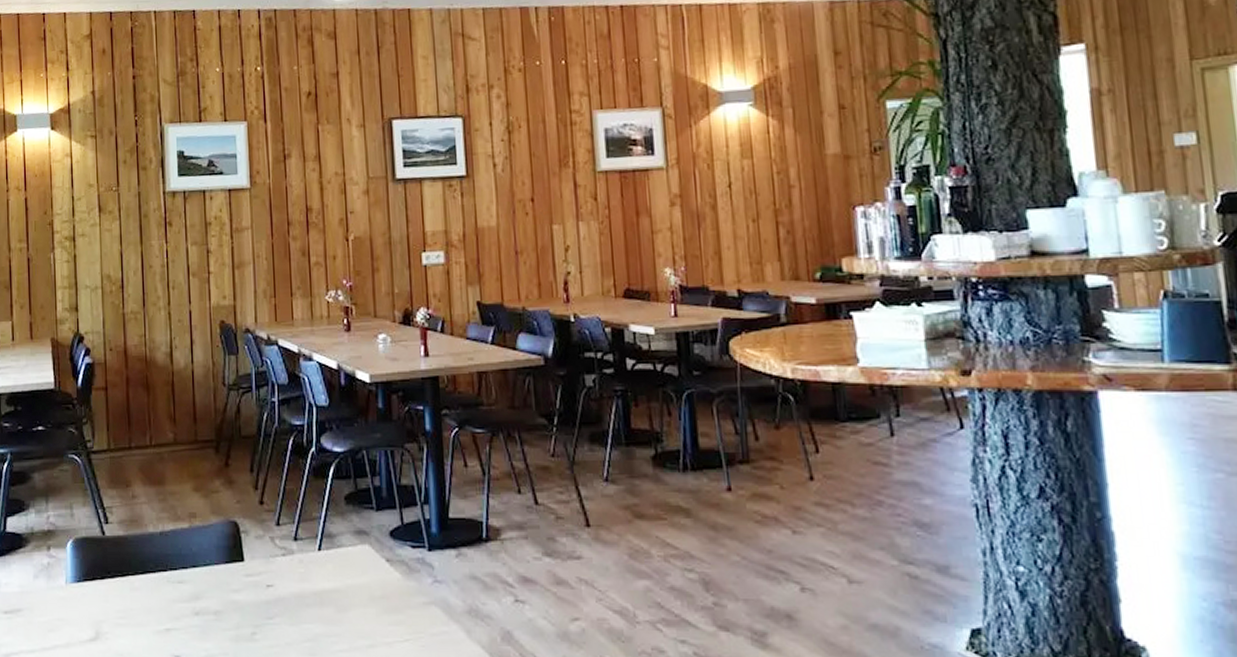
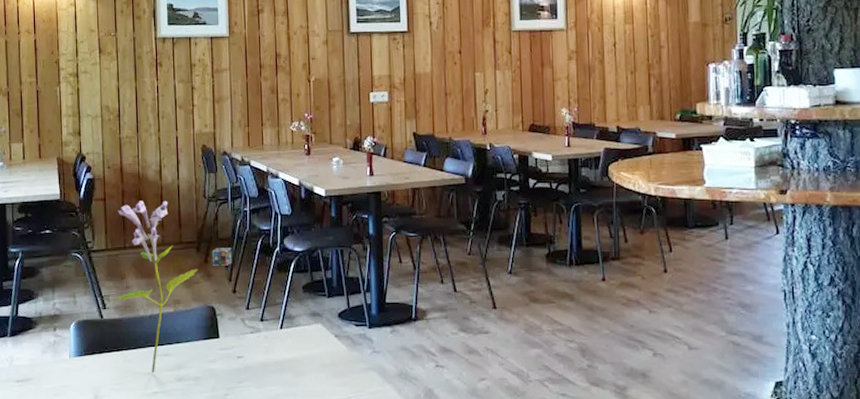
flower: none [116,389,257,604] -> present [113,200,231,373]

